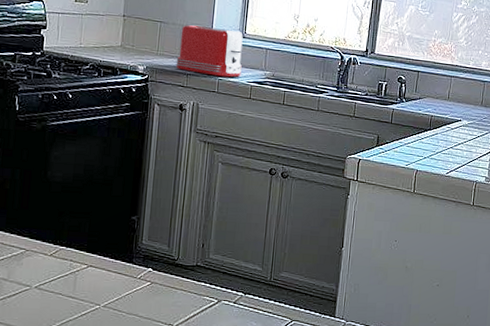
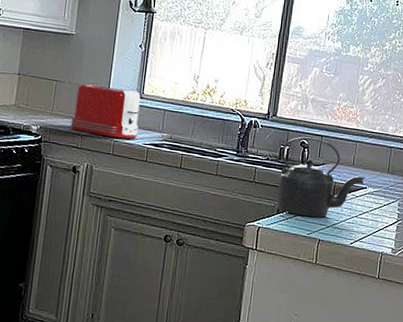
kettle: none [376,72,460,150] -> present [277,136,365,218]

